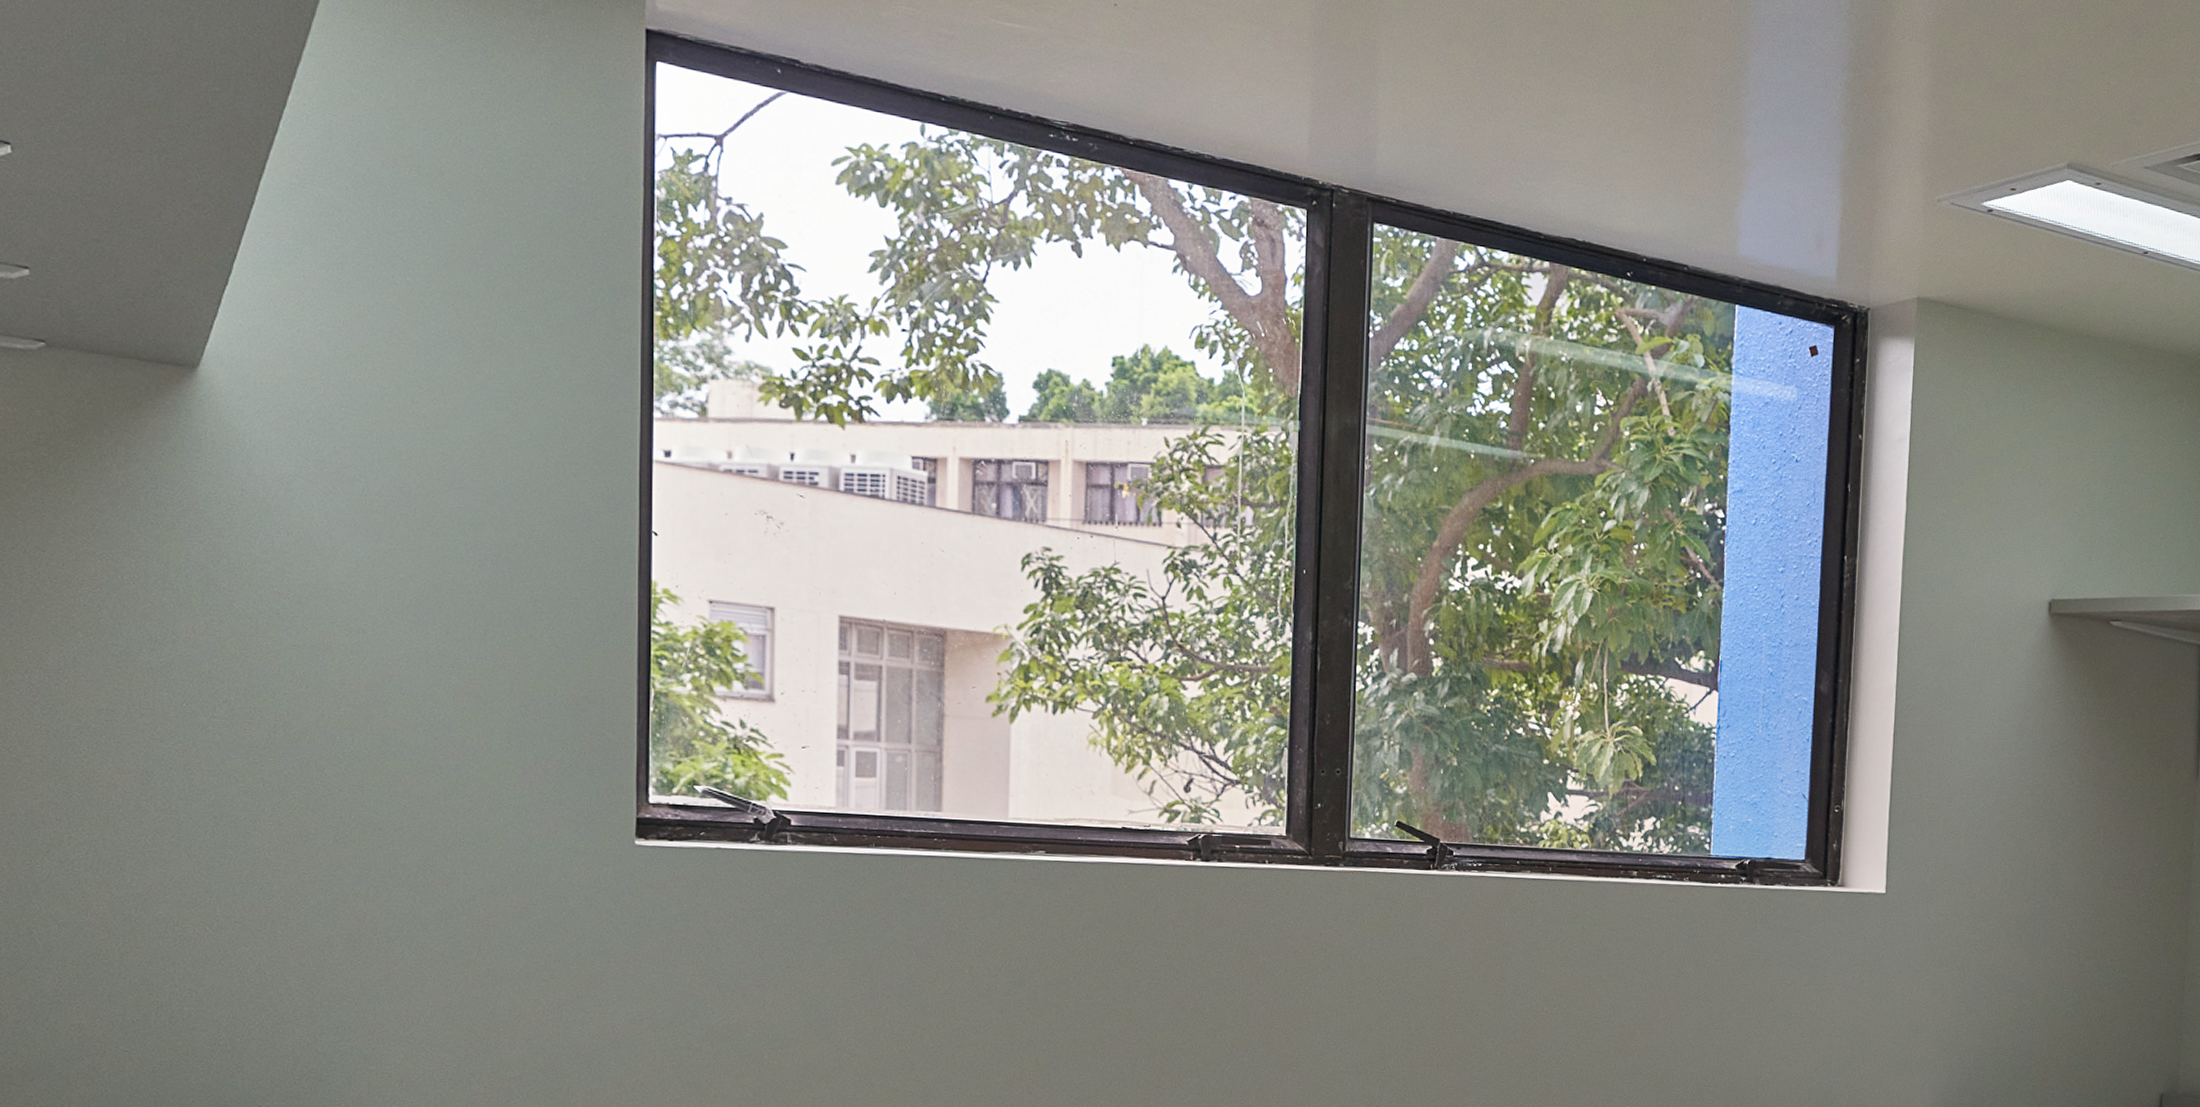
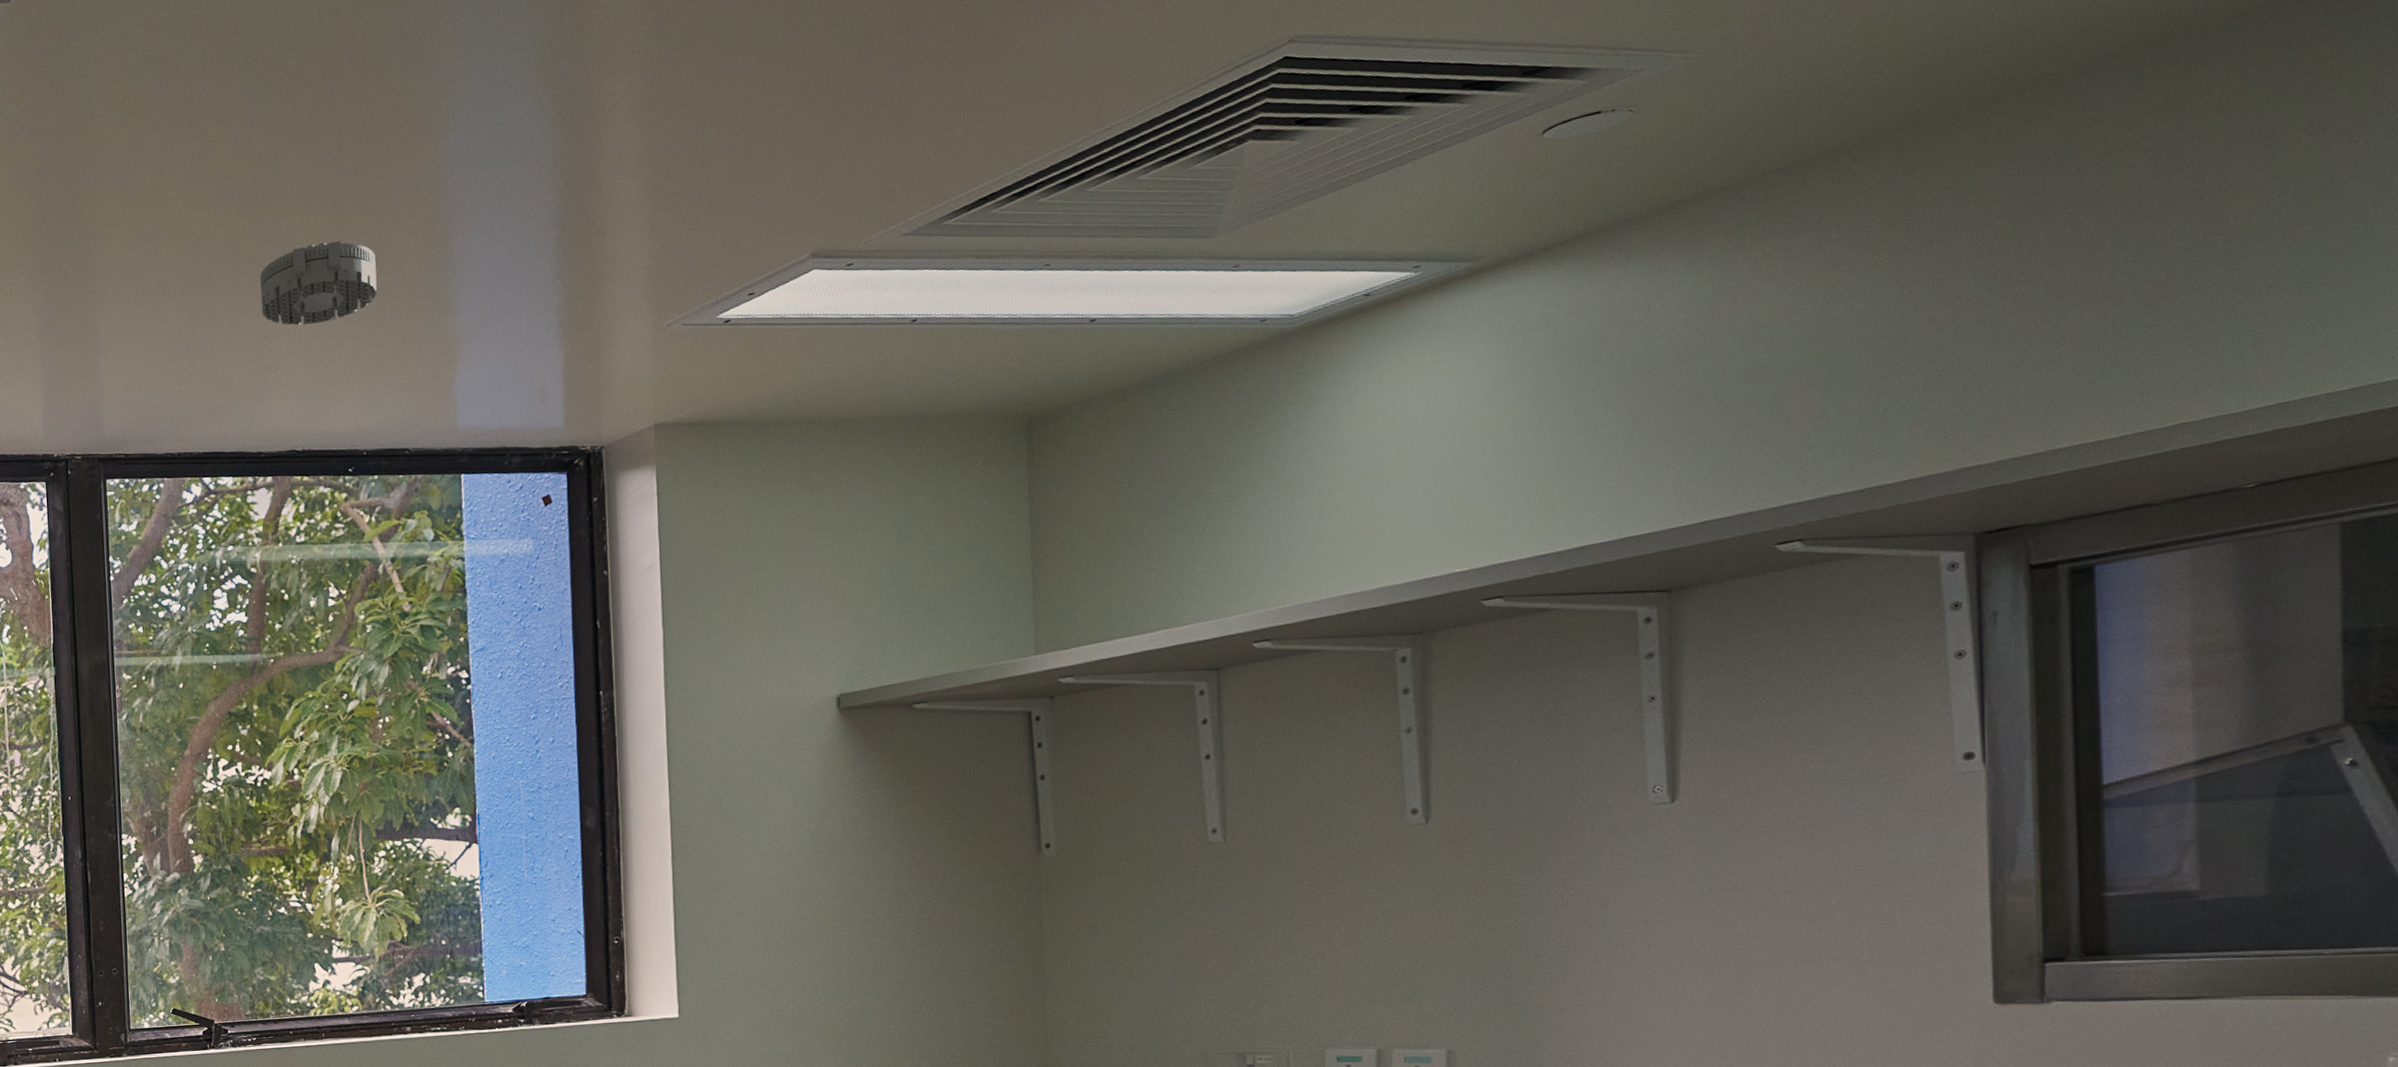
smoke detector: none [1553,20,1673,110] -> present [259,241,377,326]

